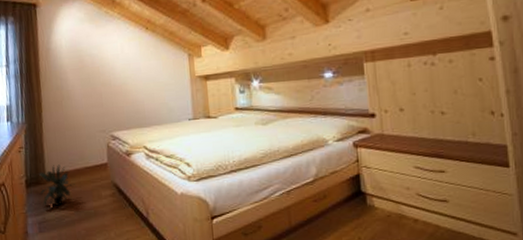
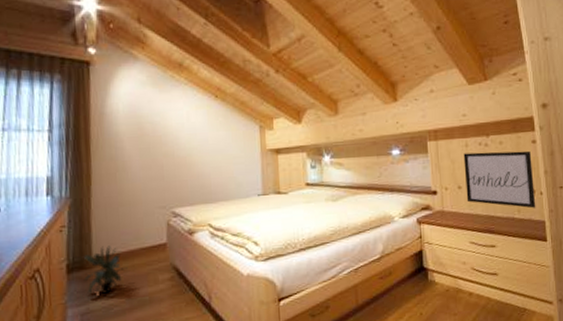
wall art: none [405,68,496,132] -> present [463,150,536,209]

